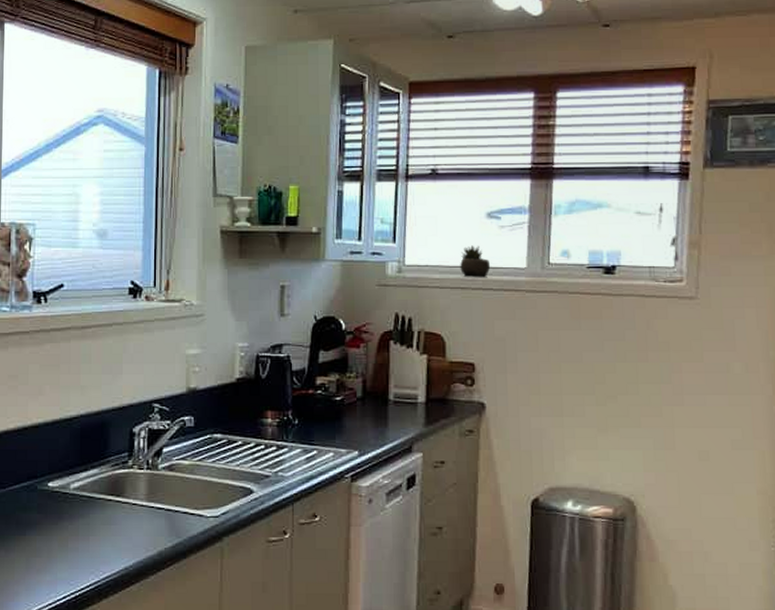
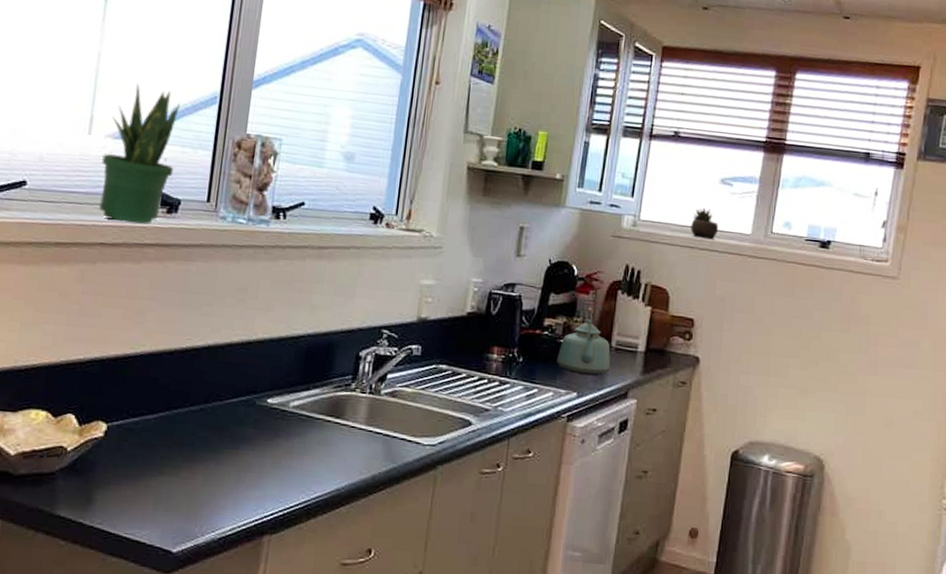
kettle: none [333,361,391,432] -> present [556,307,611,376]

